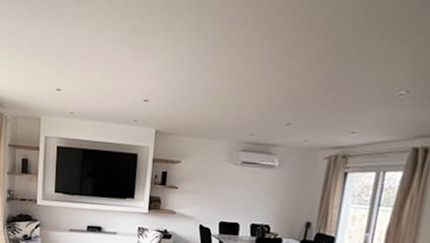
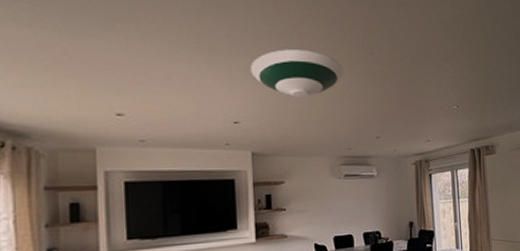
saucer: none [165,24,263,78] -> present [250,49,344,99]

